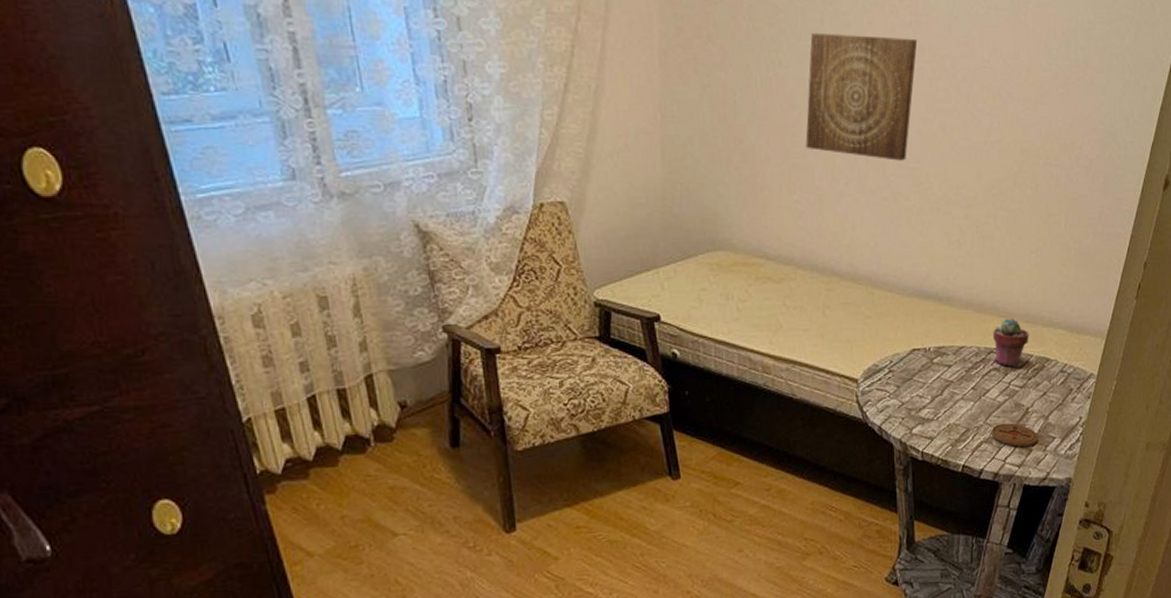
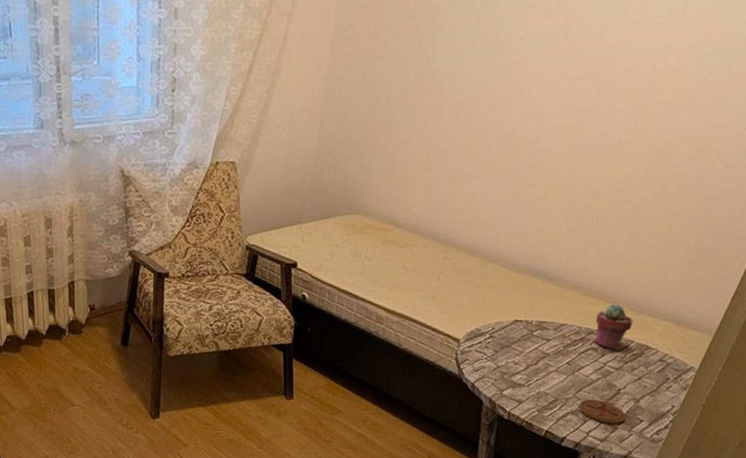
wall art: present [805,33,918,161] -> none [446,32,568,151]

